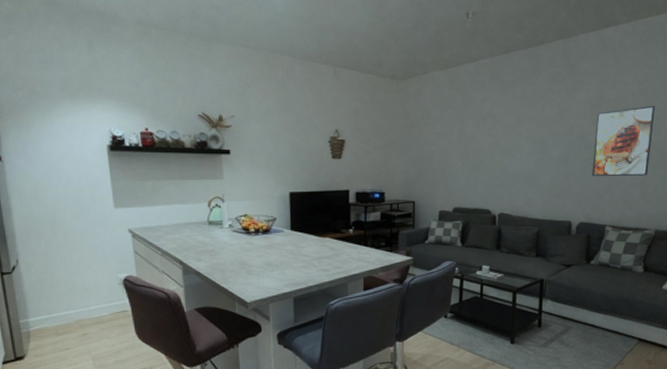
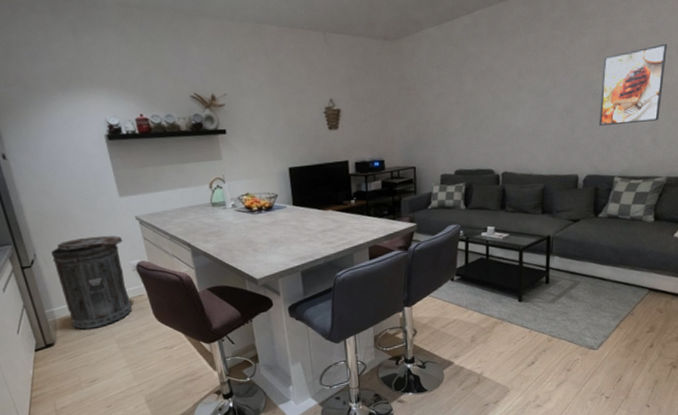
trash can: none [35,246,113,343] -> present [51,235,132,330]

